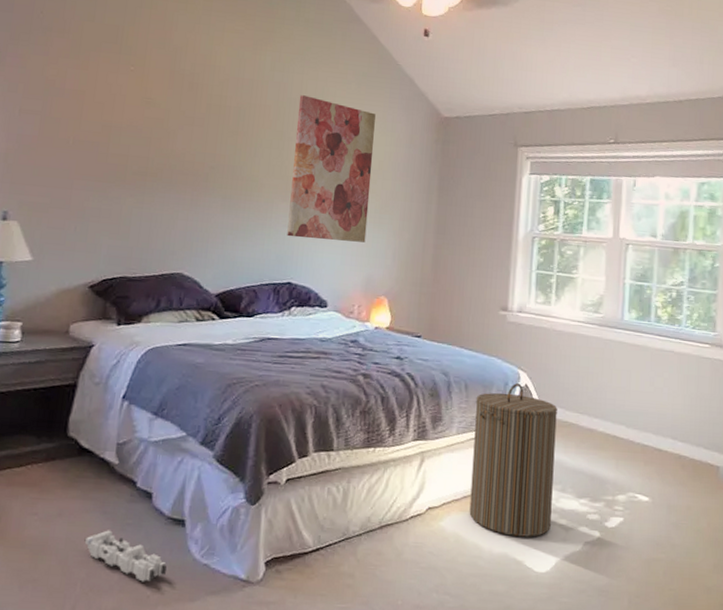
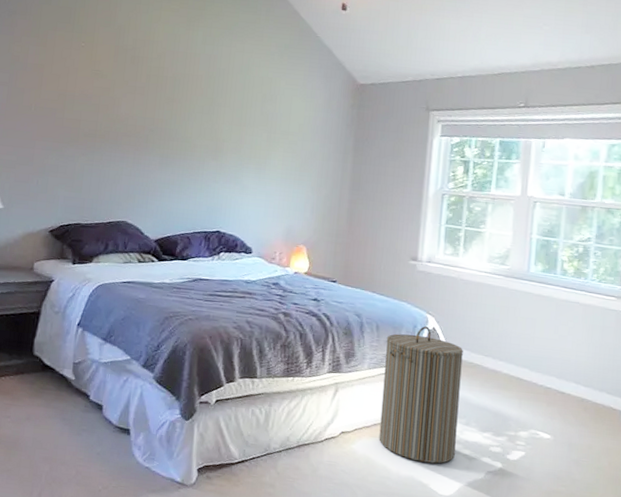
toy train: present [84,530,167,582] -> none [48,433,115,478]
wall art: present [287,95,376,243] -> none [216,66,296,197]

